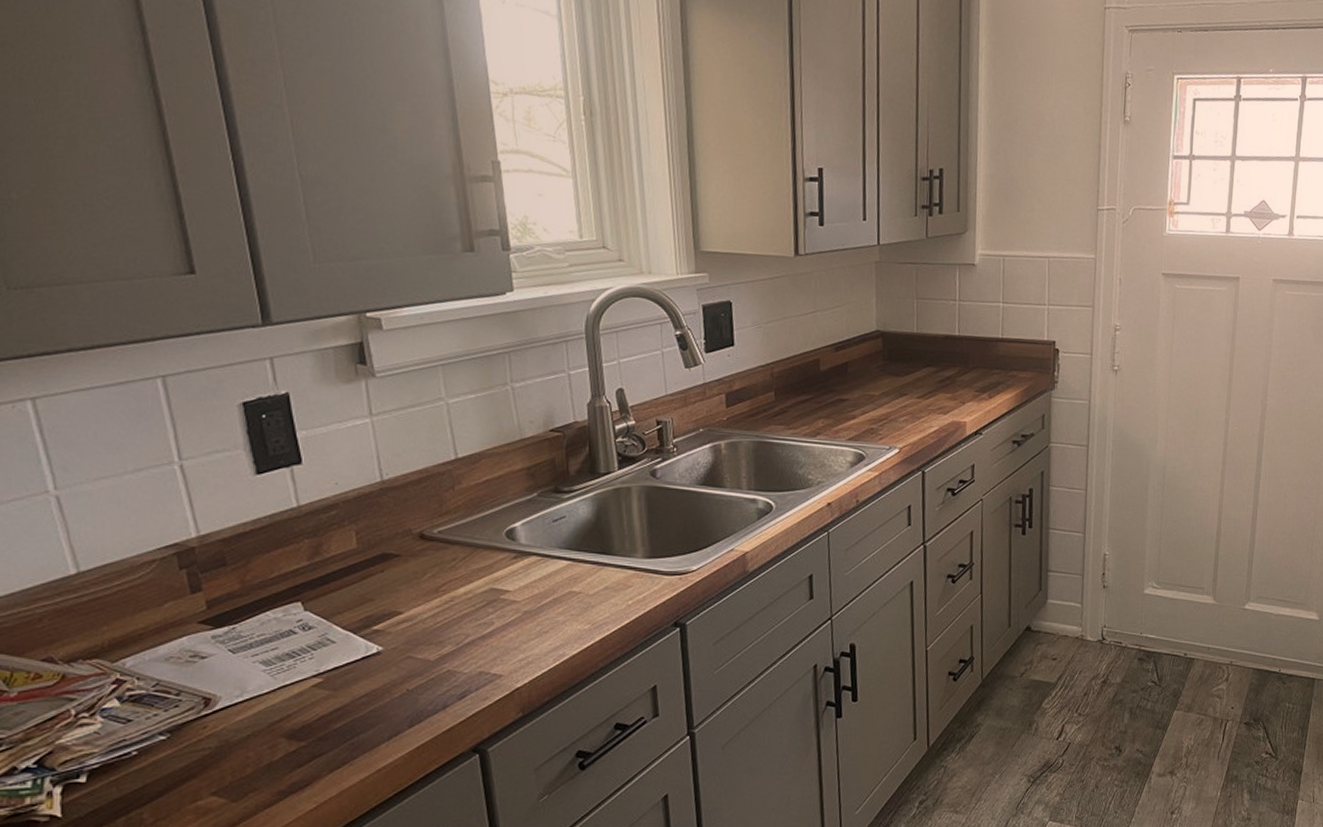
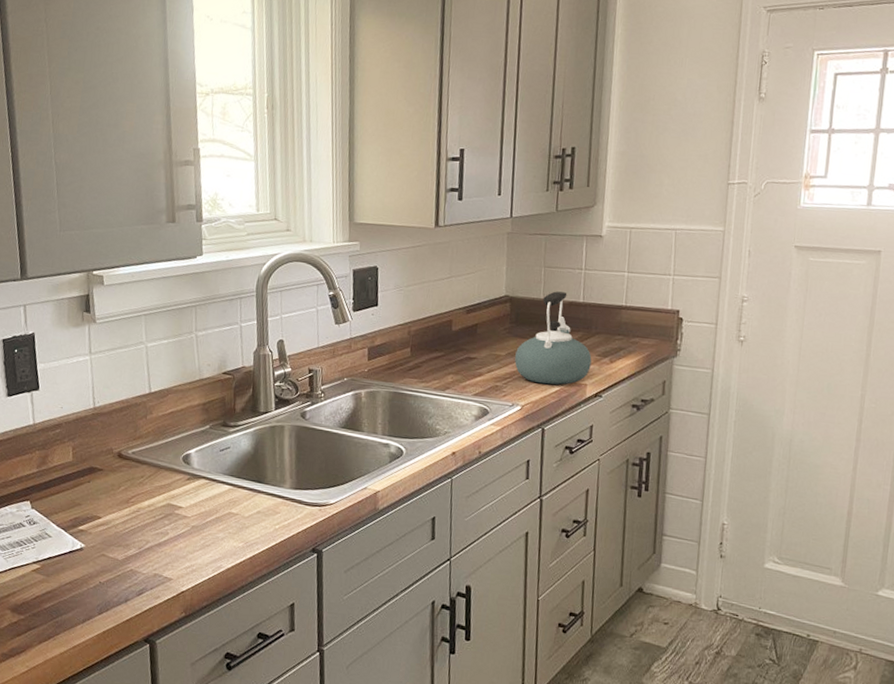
kettle: none [890,324,970,425] -> present [515,291,592,385]

